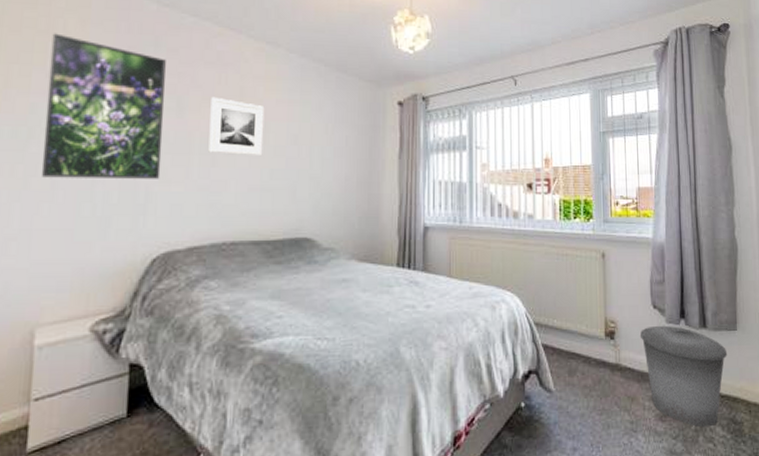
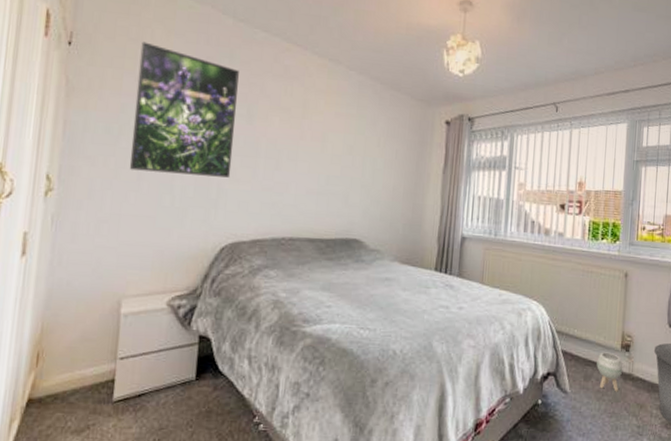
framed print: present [208,96,265,157] -> none [273,106,325,164]
planter: none [581,341,610,386] -> present [596,352,623,392]

